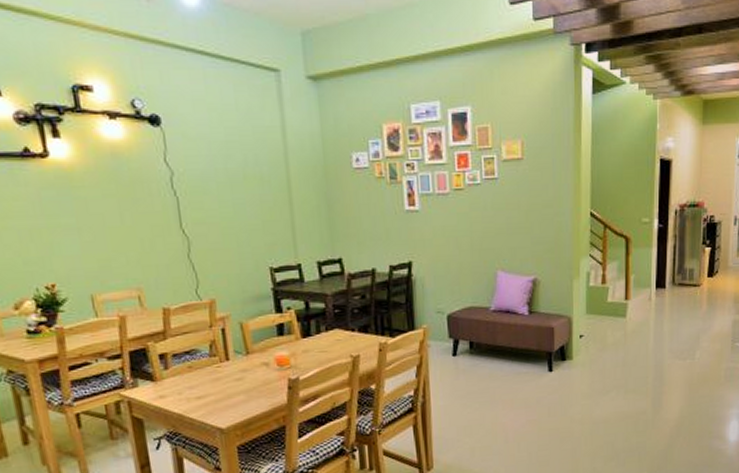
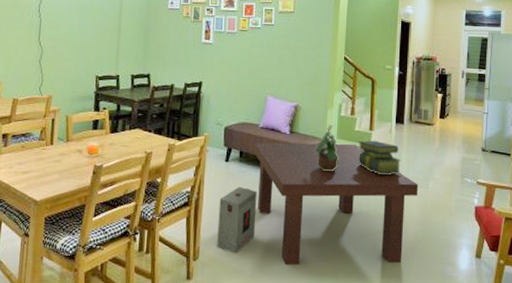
box: none [450,382,497,458] -> present [217,186,257,254]
coffee table: none [485,318,684,462] -> present [253,142,419,266]
potted plant: none [561,298,591,354] -> present [315,125,340,172]
stack of books: none [612,311,664,351] -> present [358,140,402,175]

